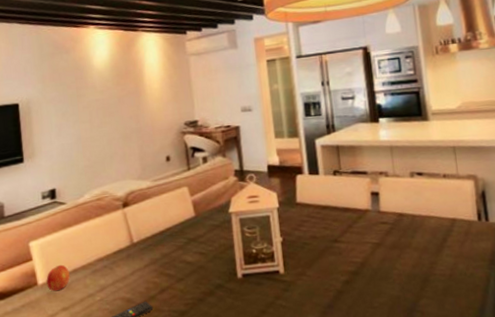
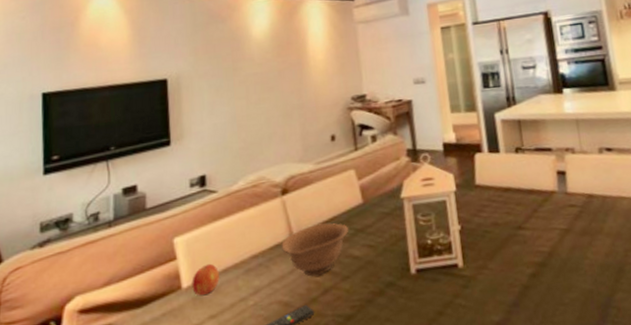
bowl: none [123,232,183,278] -> present [281,223,349,277]

